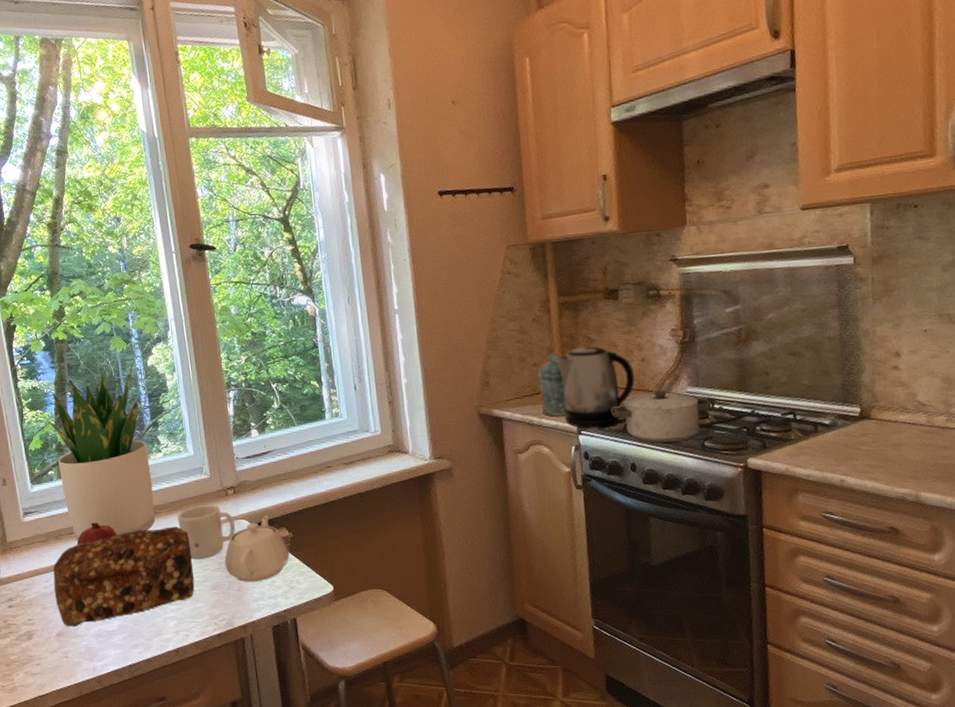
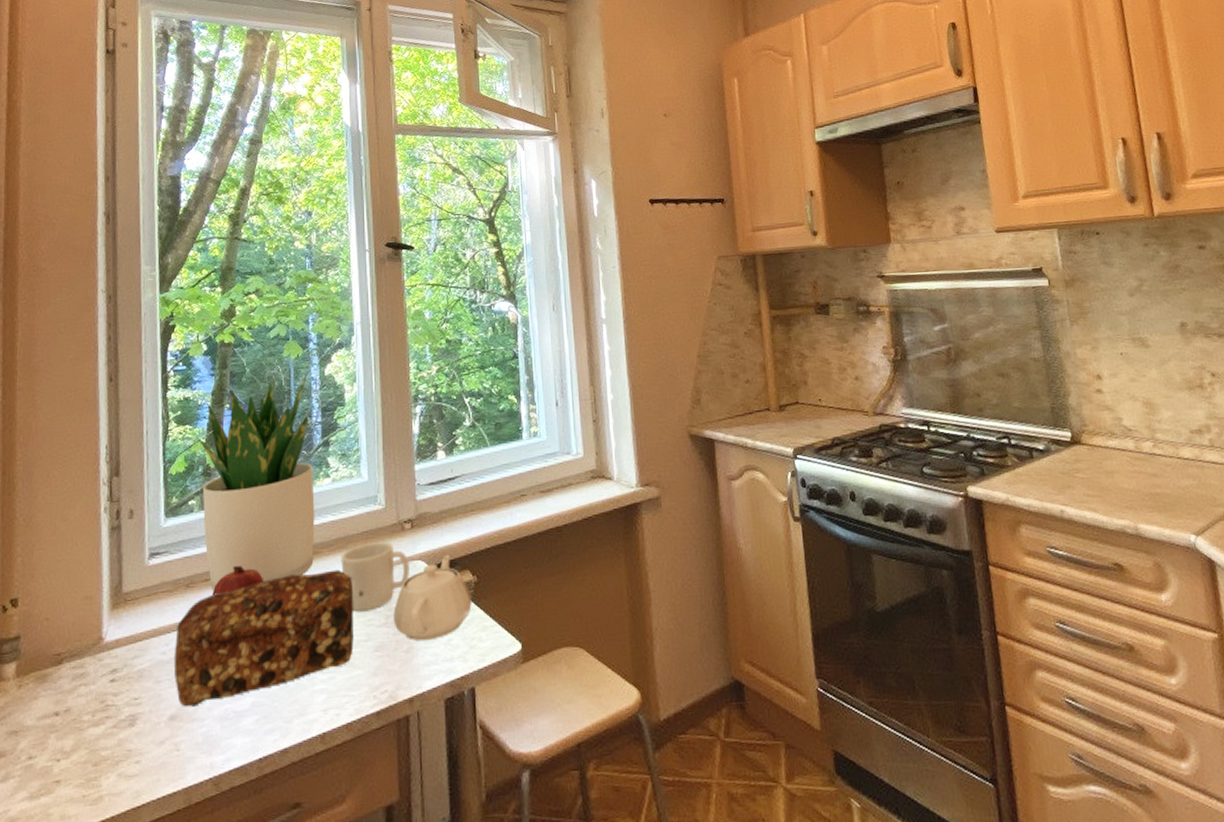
canister: present [537,352,566,417] -> none [750,369,781,439]
kettle: present [557,346,635,428] -> none [771,363,850,452]
cooking pot: present [612,390,712,443] -> none [828,410,928,469]

